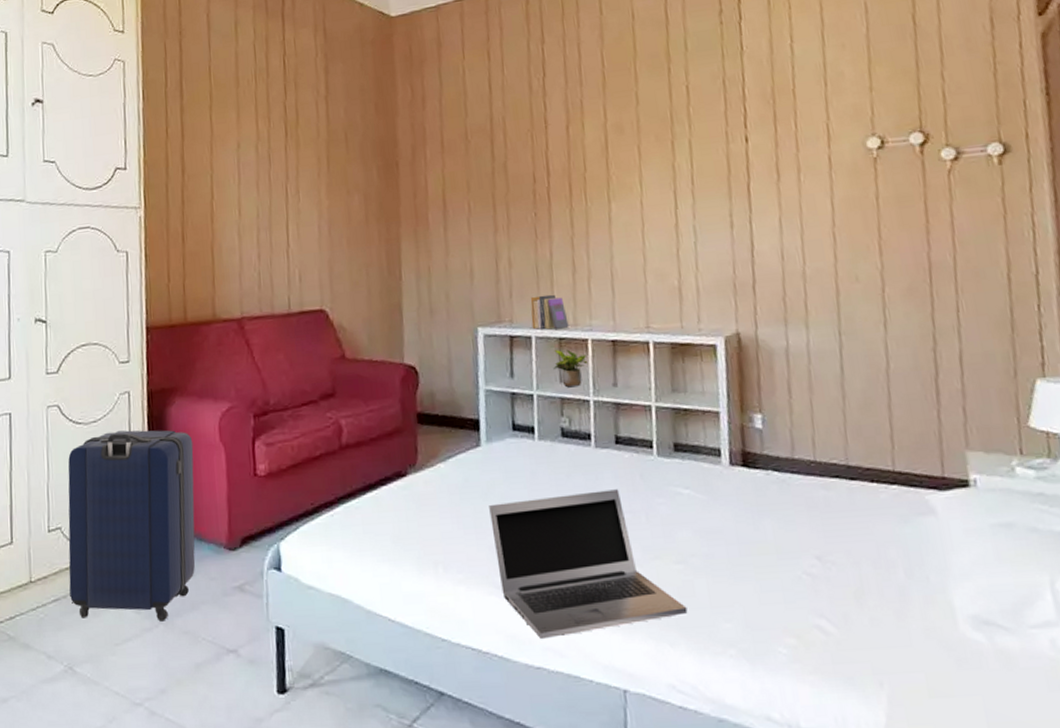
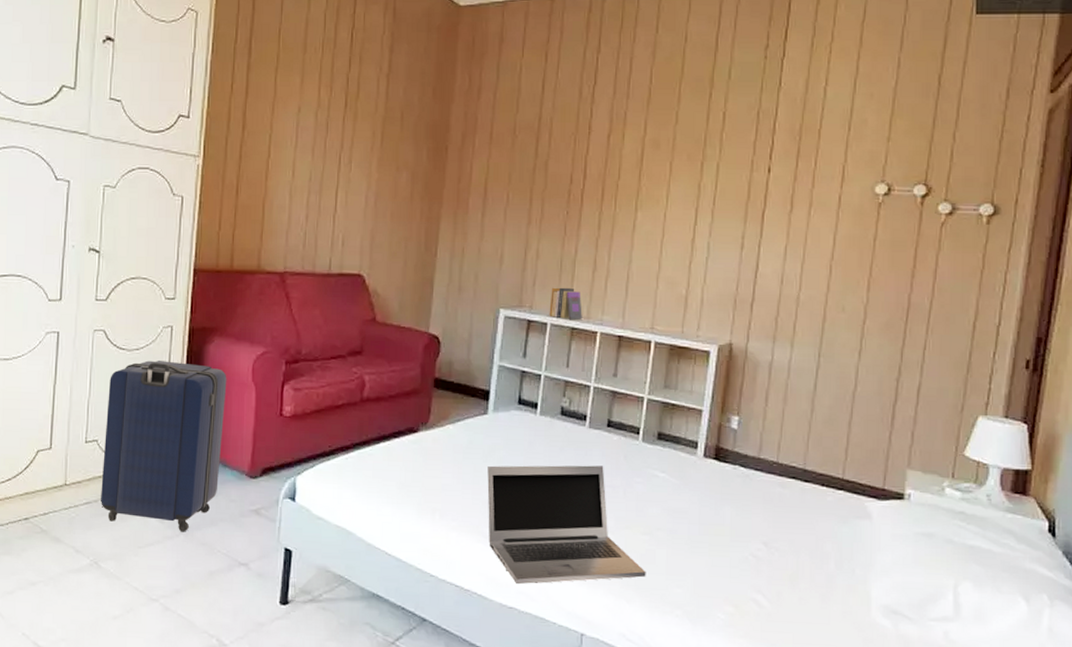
potted plant: present [553,349,587,387] -> none [562,338,593,372]

